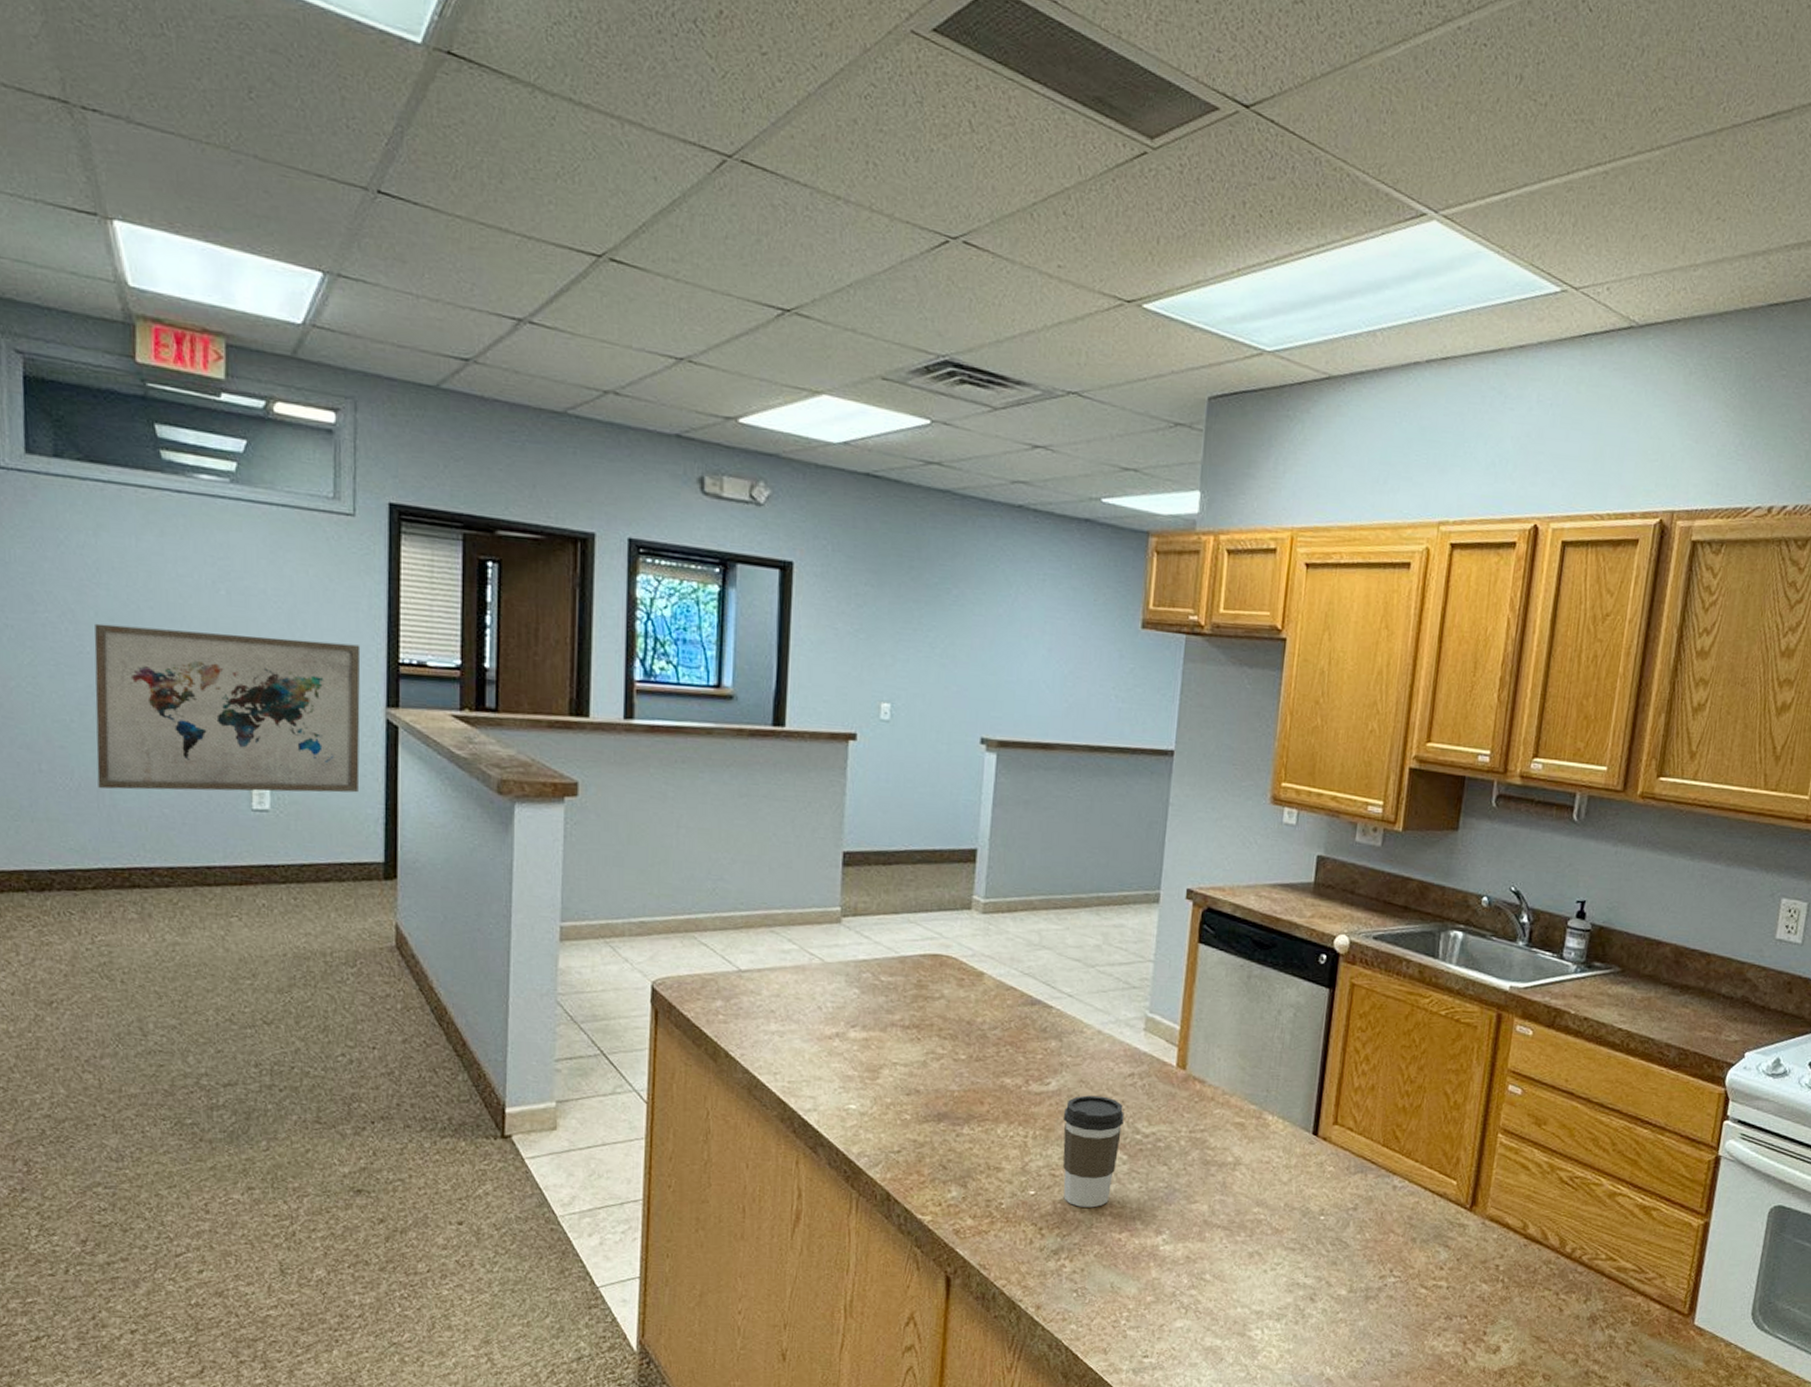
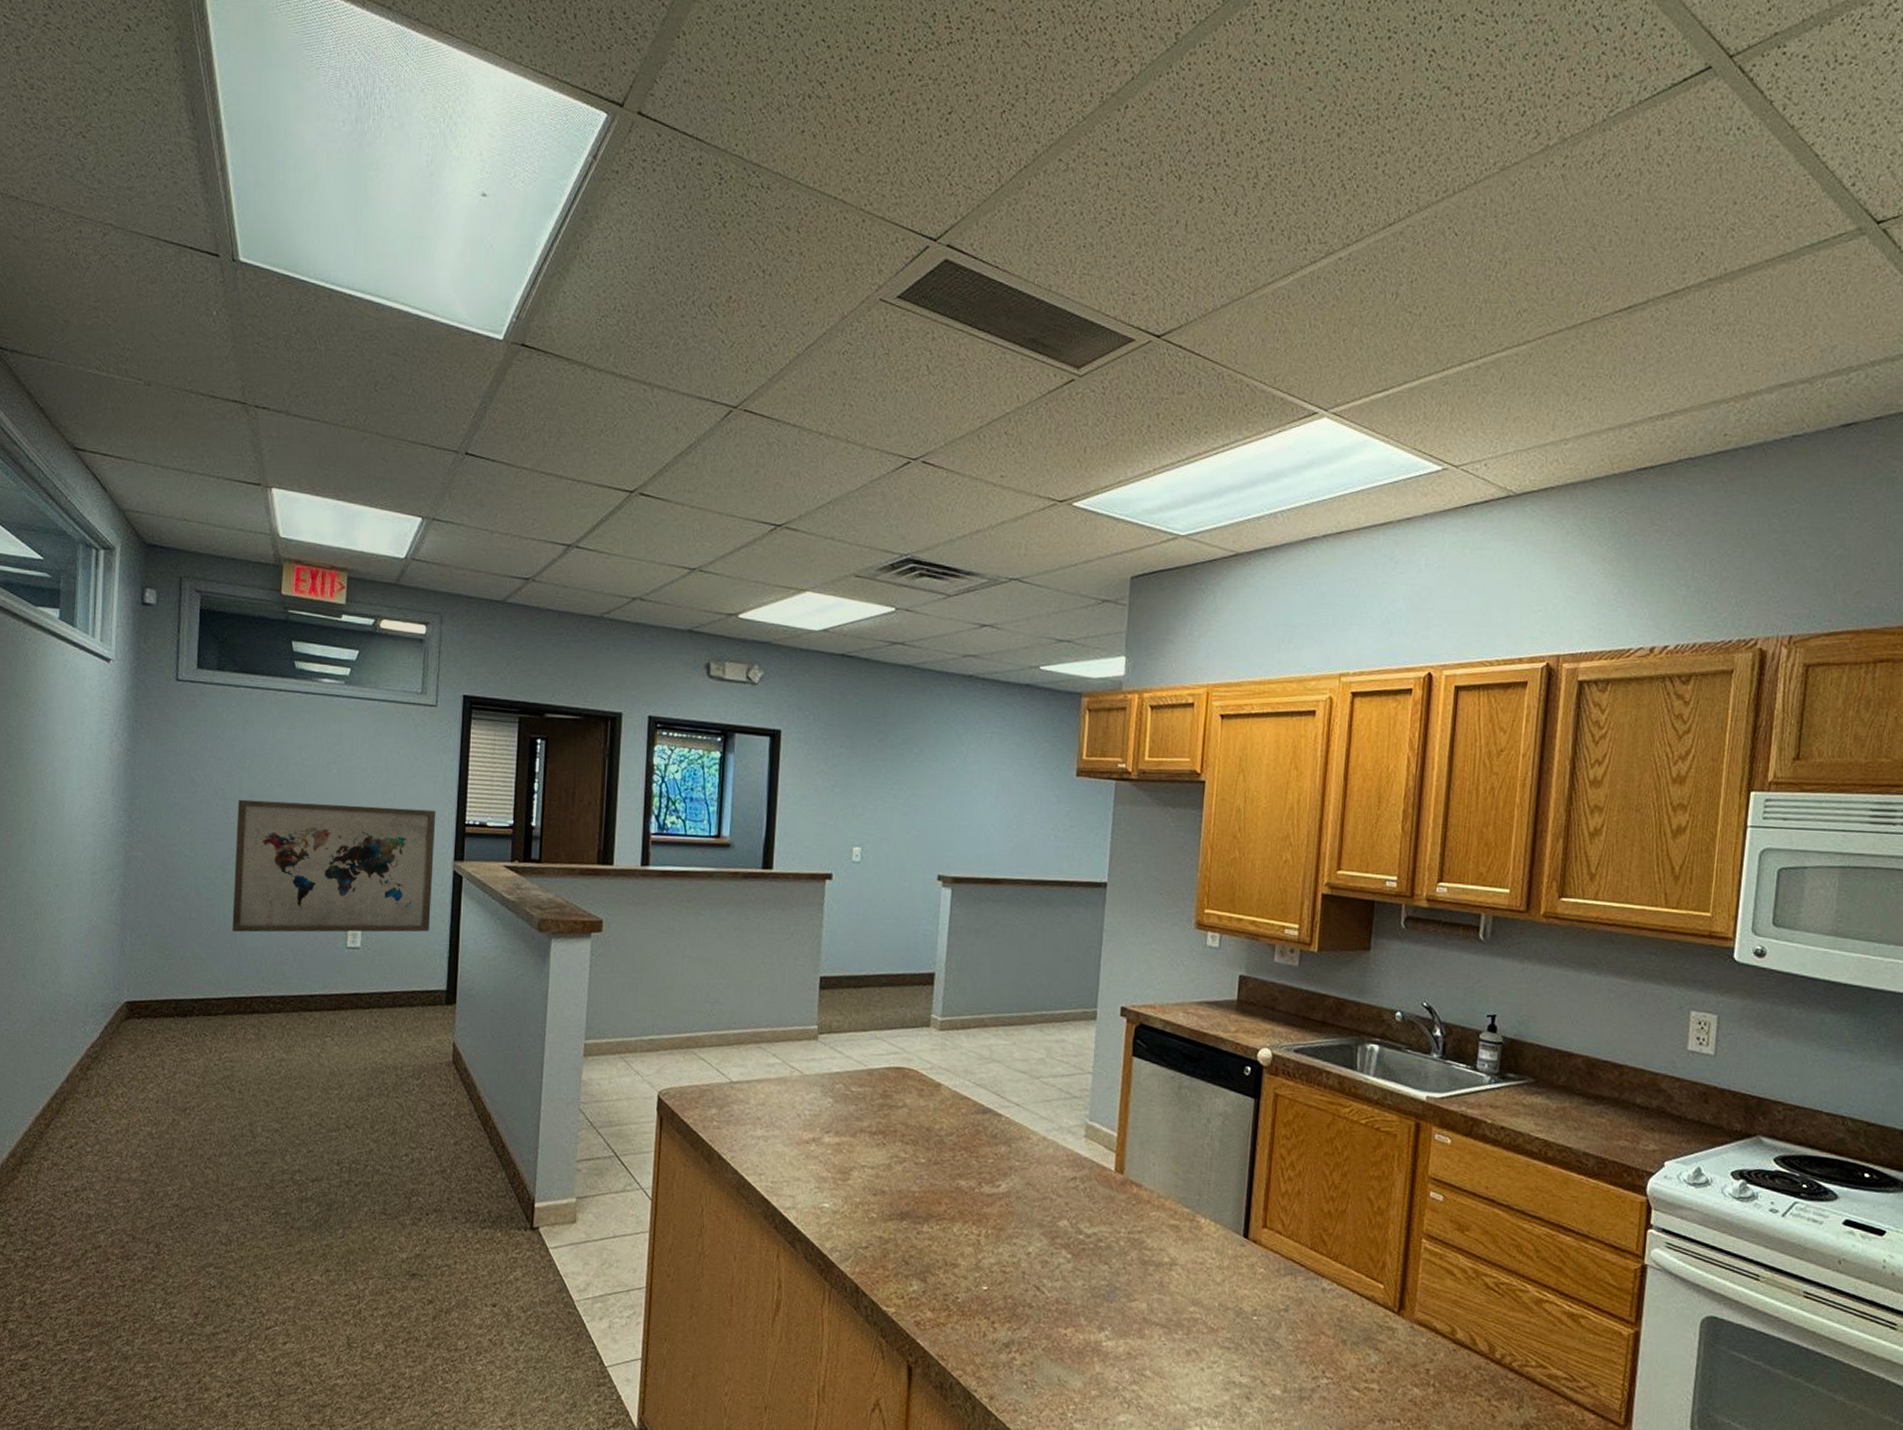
coffee cup: present [1063,1095,1124,1208] -> none [1012,1197,1068,1304]

